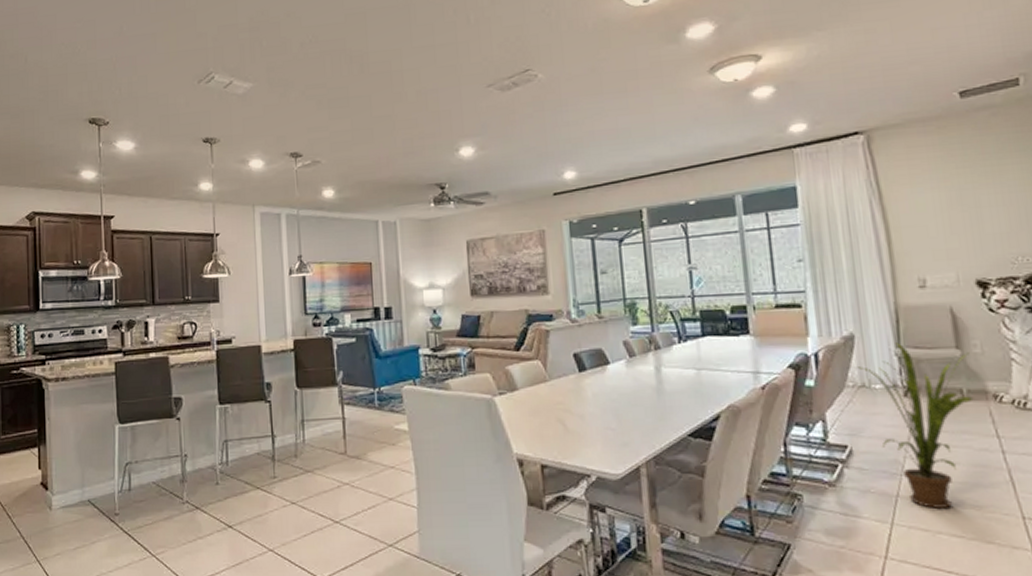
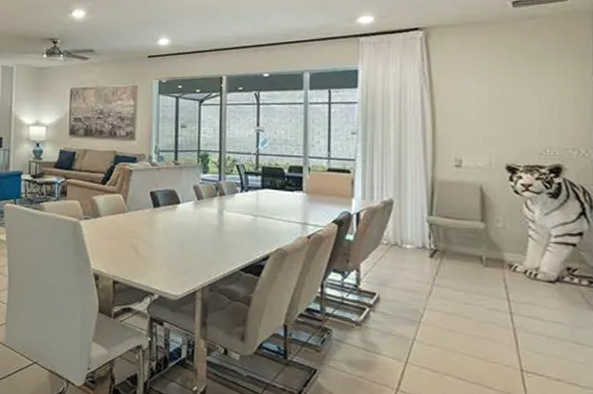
house plant: present [855,343,974,508] -> none [390,211,492,355]

